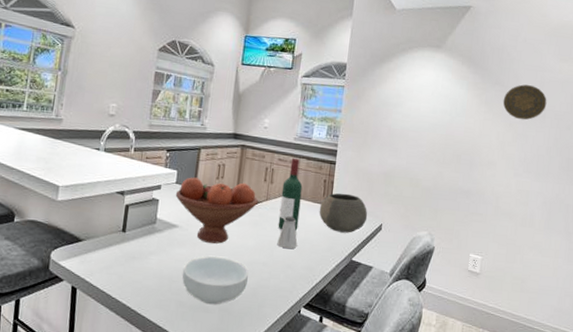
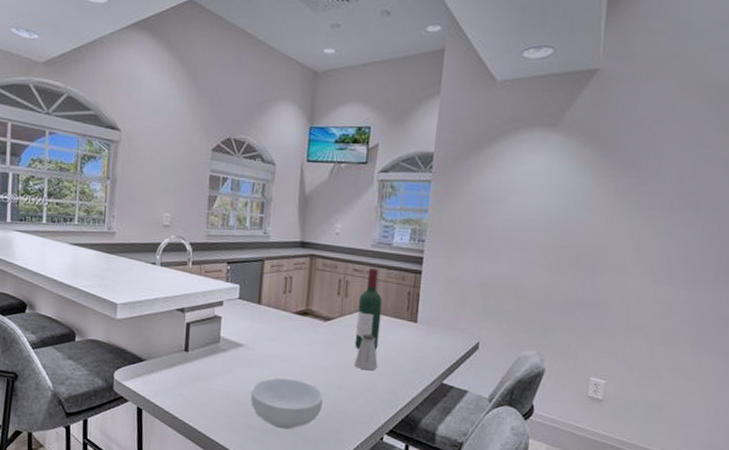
fruit bowl: present [175,177,259,244] -> none [239,291,332,364]
bowl: present [319,193,368,233] -> none [402,307,462,353]
decorative plate: present [503,84,547,120] -> none [639,167,702,213]

